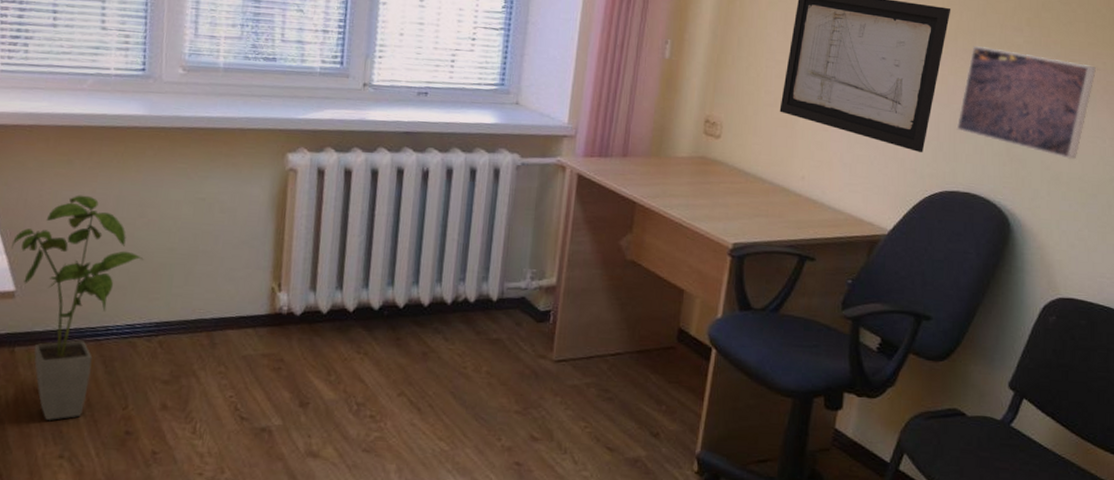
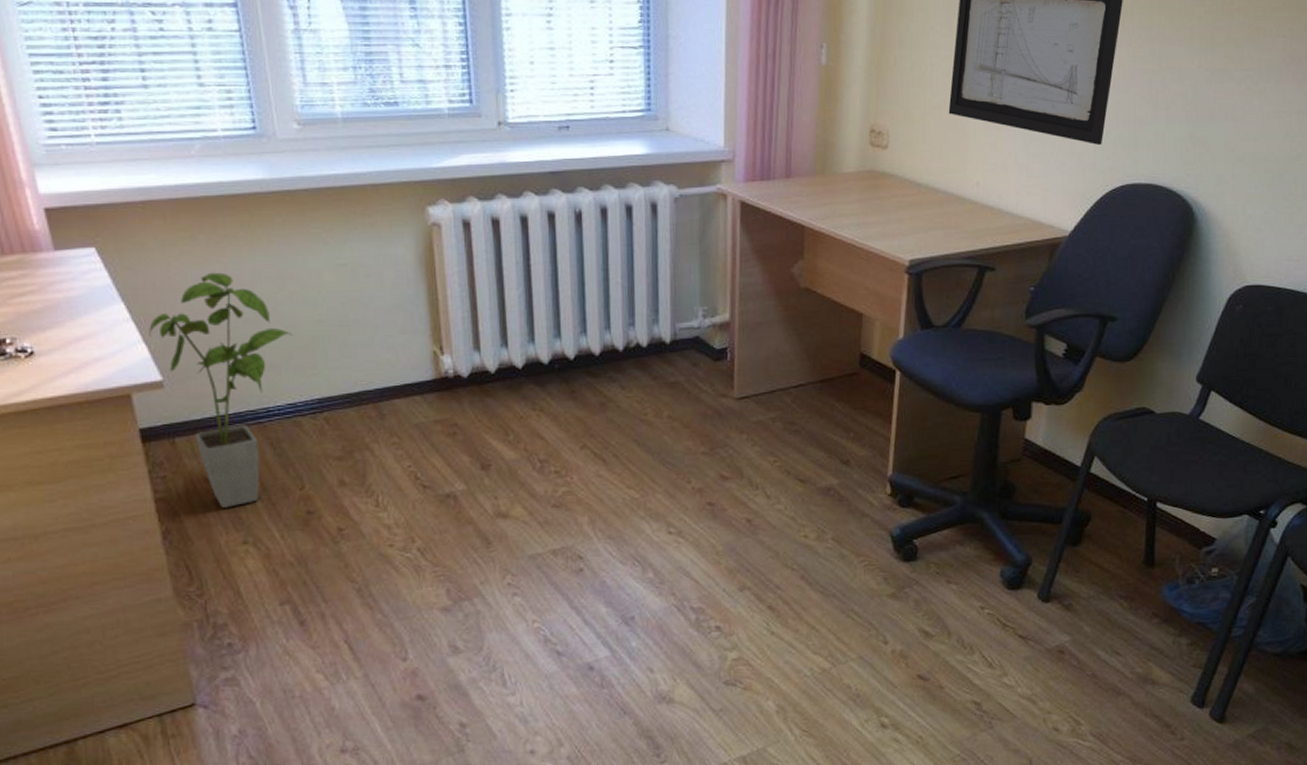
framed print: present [956,46,1096,160] -> none [1136,22,1281,138]

